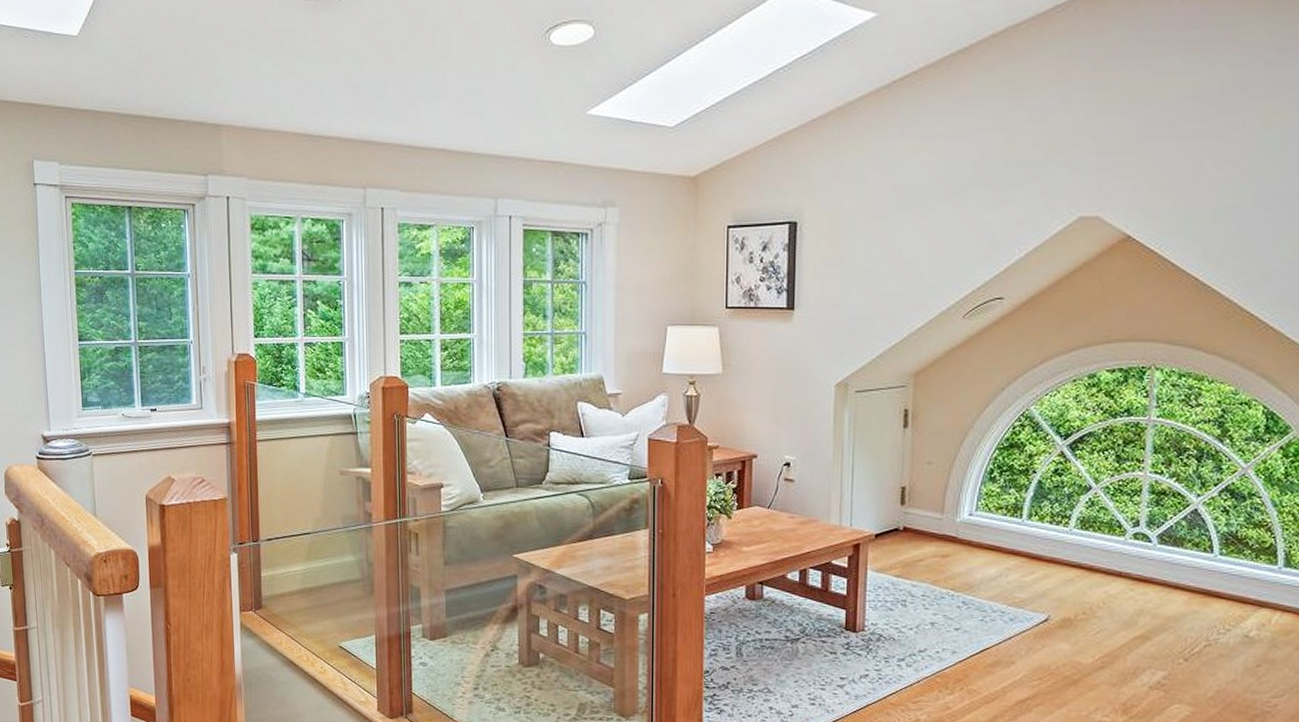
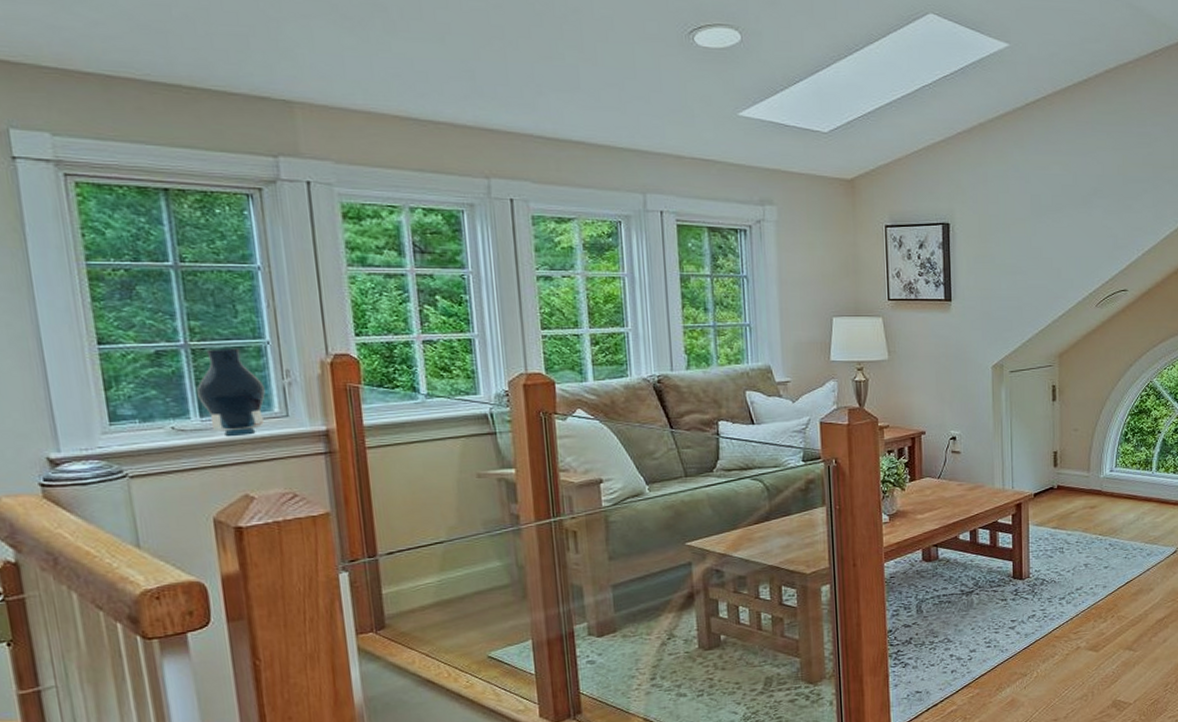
vase: none [141,346,187,425] -> present [197,348,266,437]

